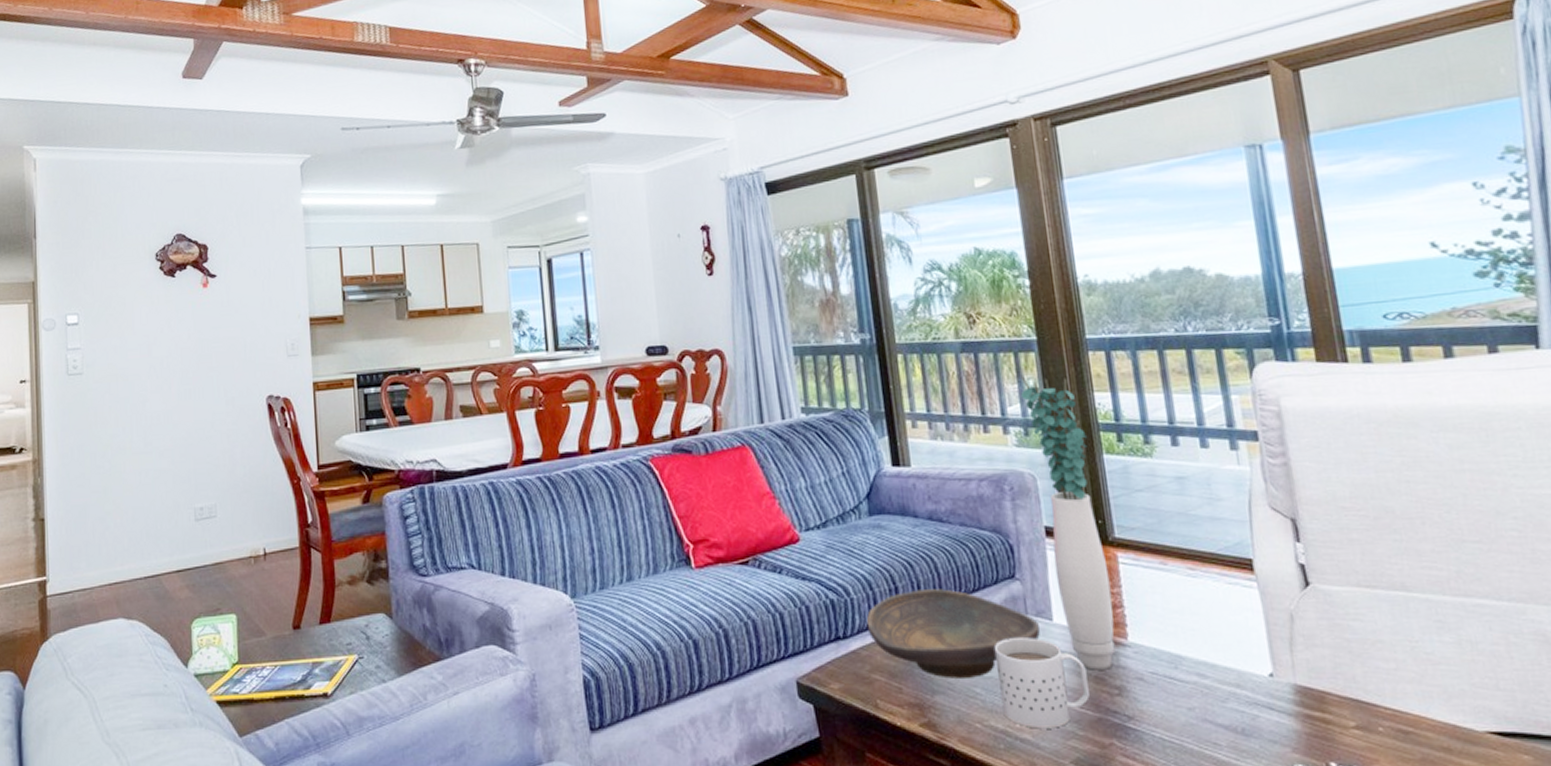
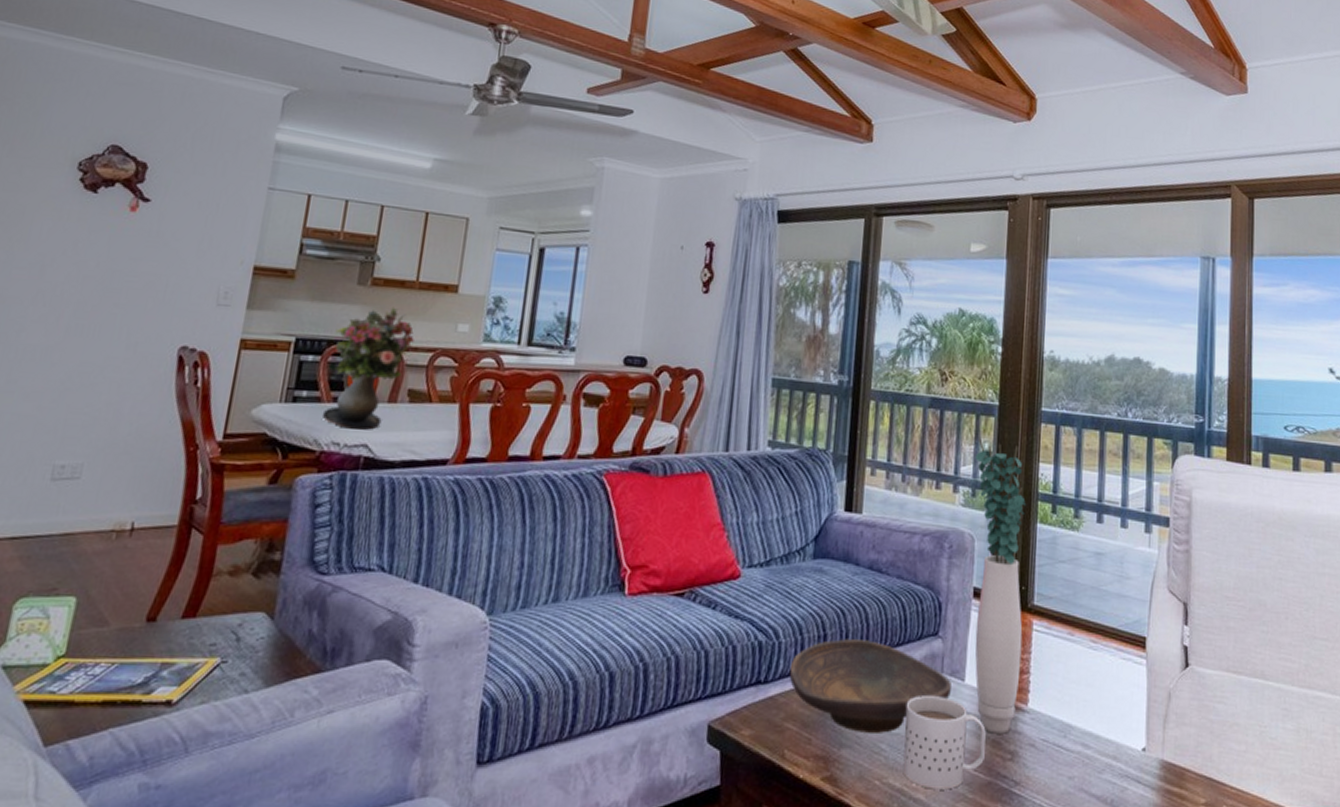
bouquet: none [388,334,456,448] -> present [321,307,414,430]

